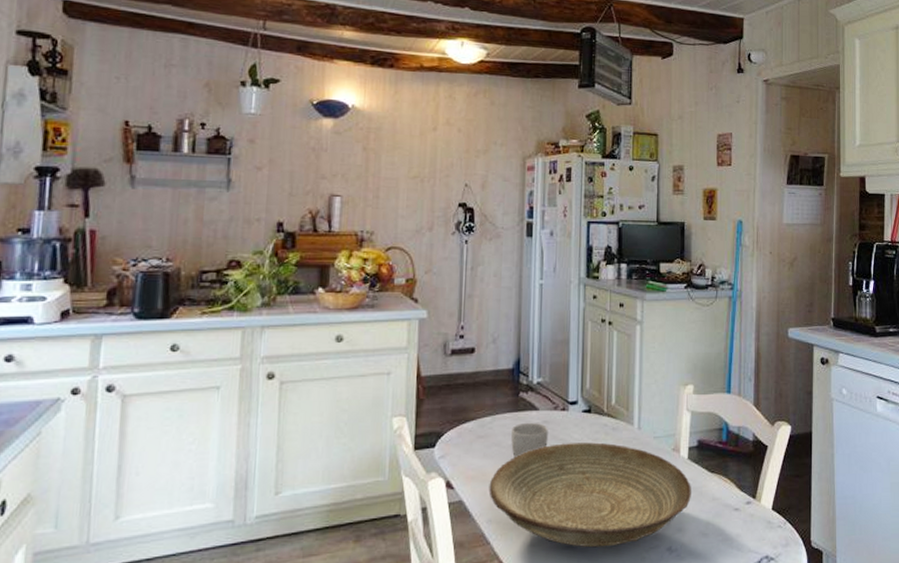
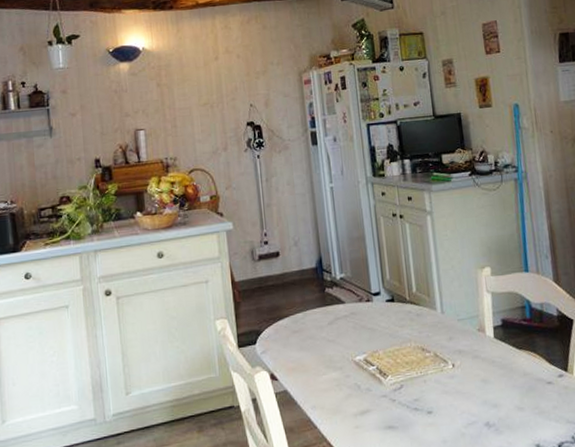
decorative bowl: present [488,442,691,548] -> none [309,329,502,427]
mug: present [511,422,548,459] -> none [323,314,358,349]

